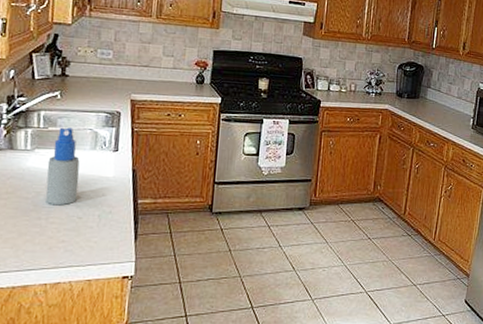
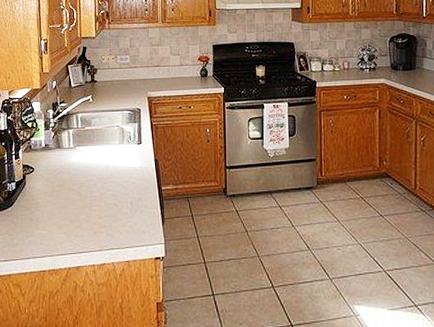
spray bottle: present [45,127,80,205] -> none [87,126,113,194]

